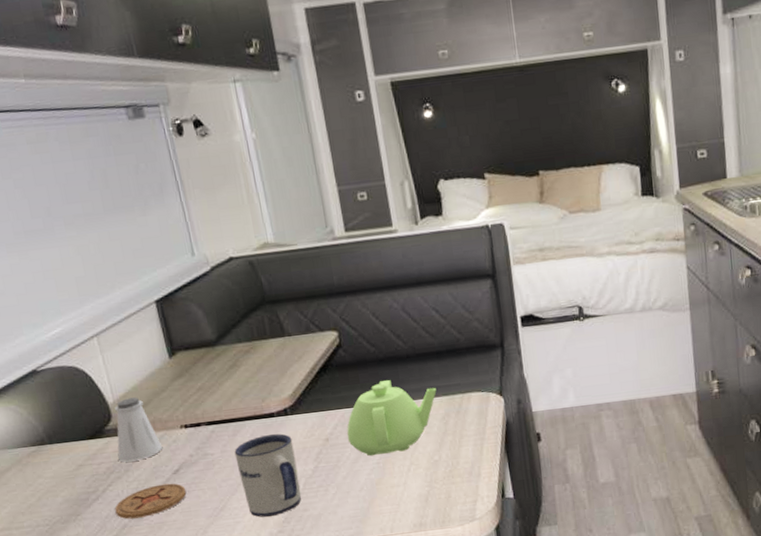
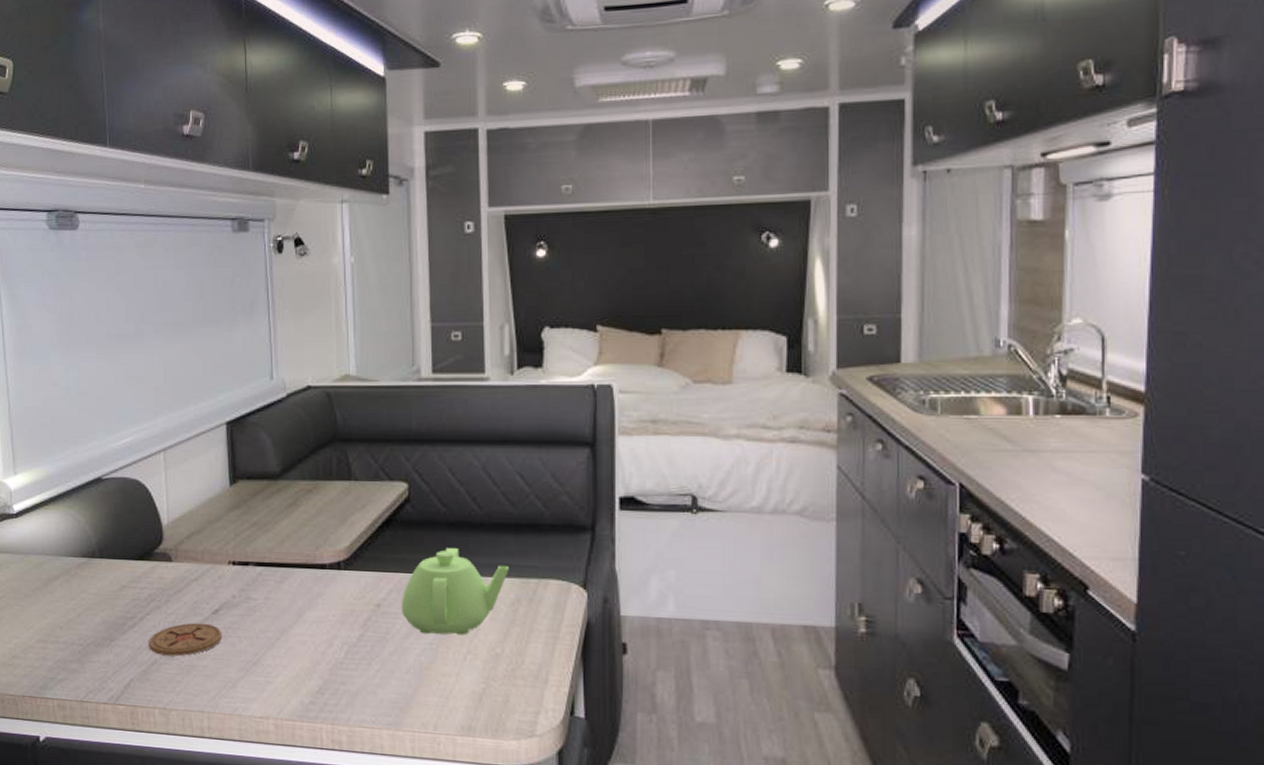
saltshaker: present [115,397,163,462] -> none [162,522,207,592]
mug: present [234,433,301,518] -> none [278,587,341,684]

